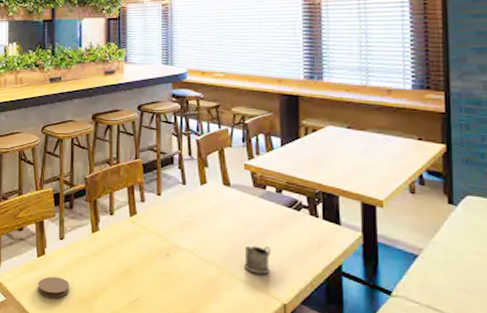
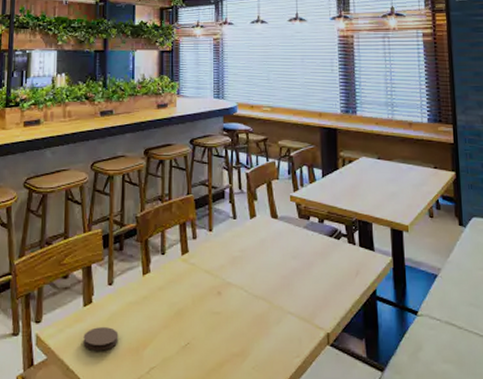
tea glass holder: present [244,245,271,275] -> none [291,277,316,305]

